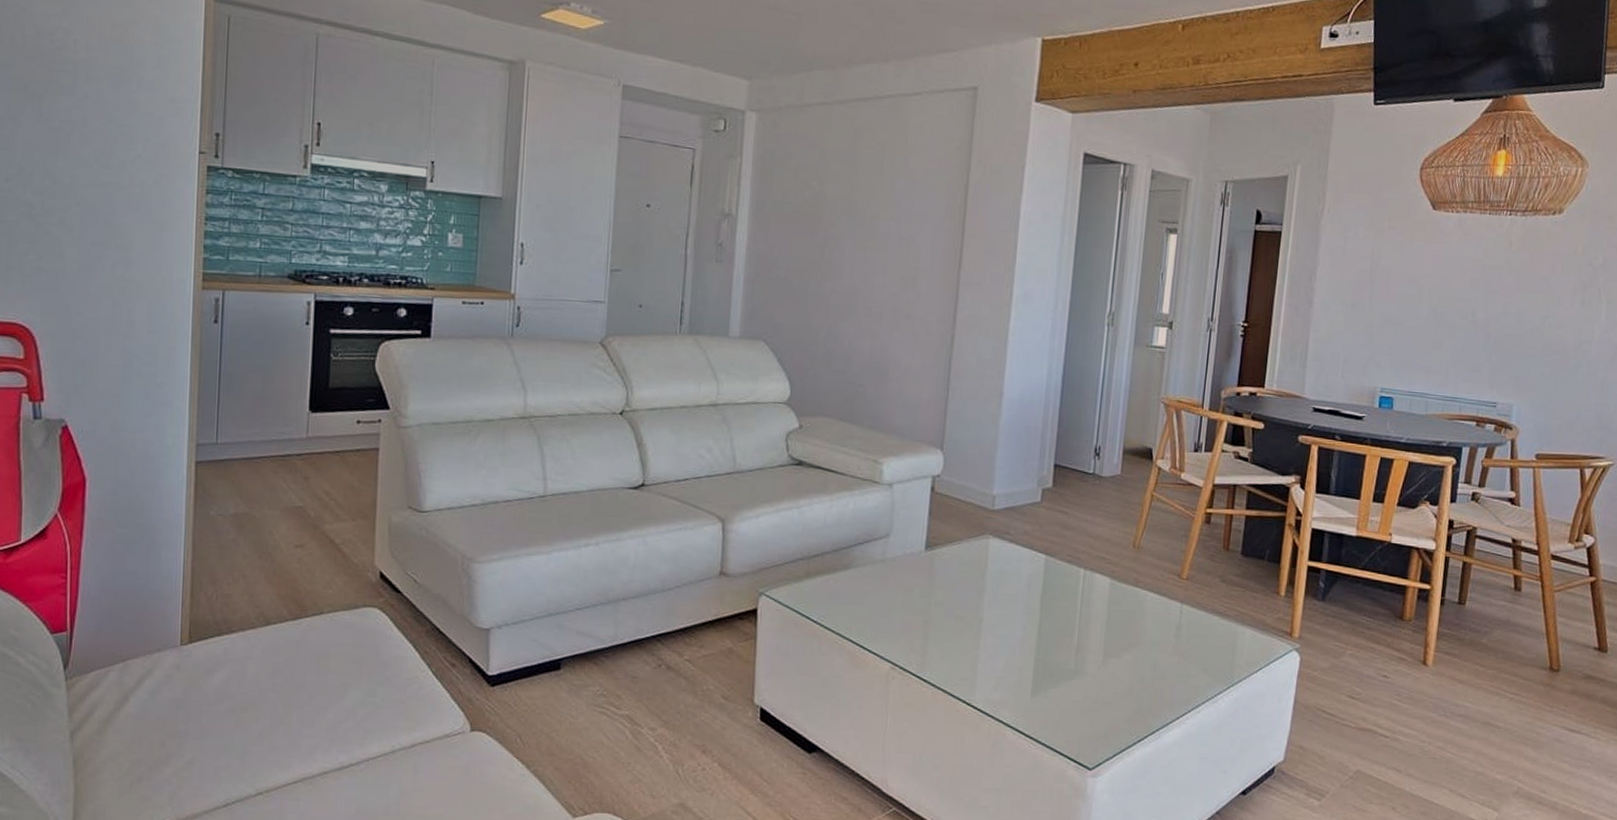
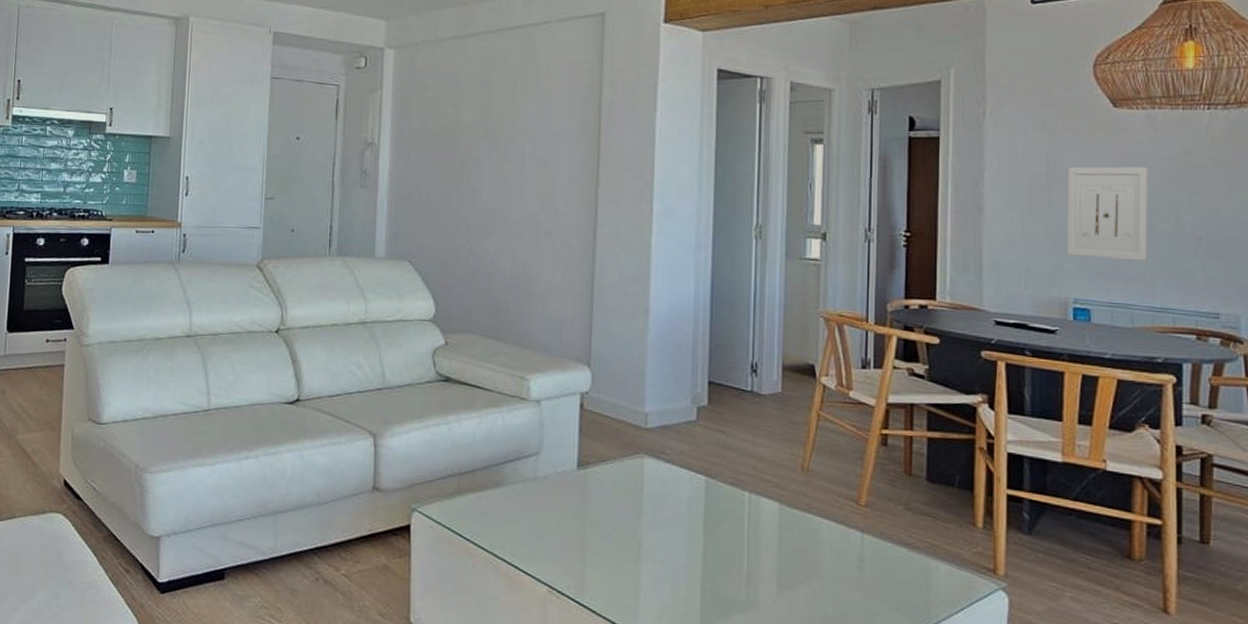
wall art: none [1380,265,1455,354] -> present [1067,166,1148,260]

